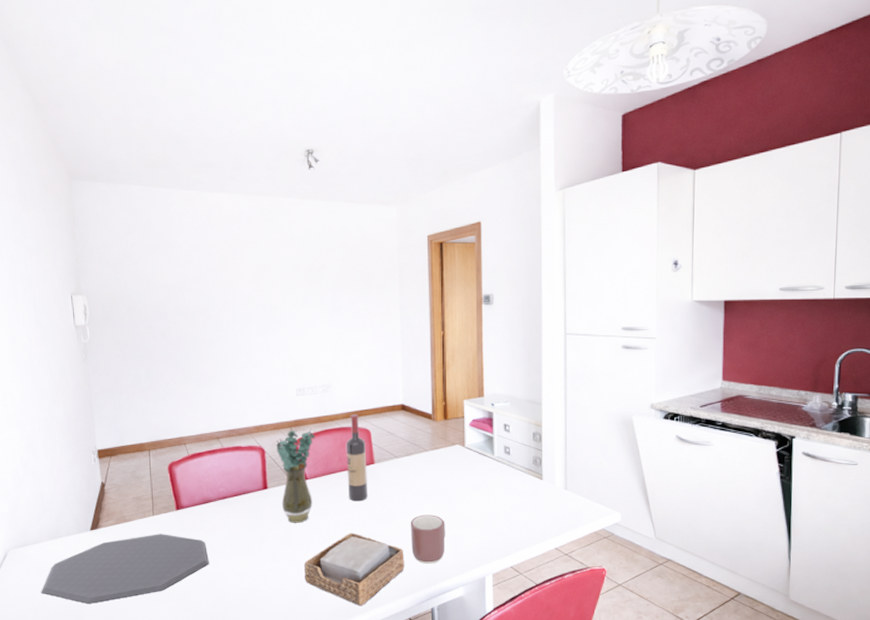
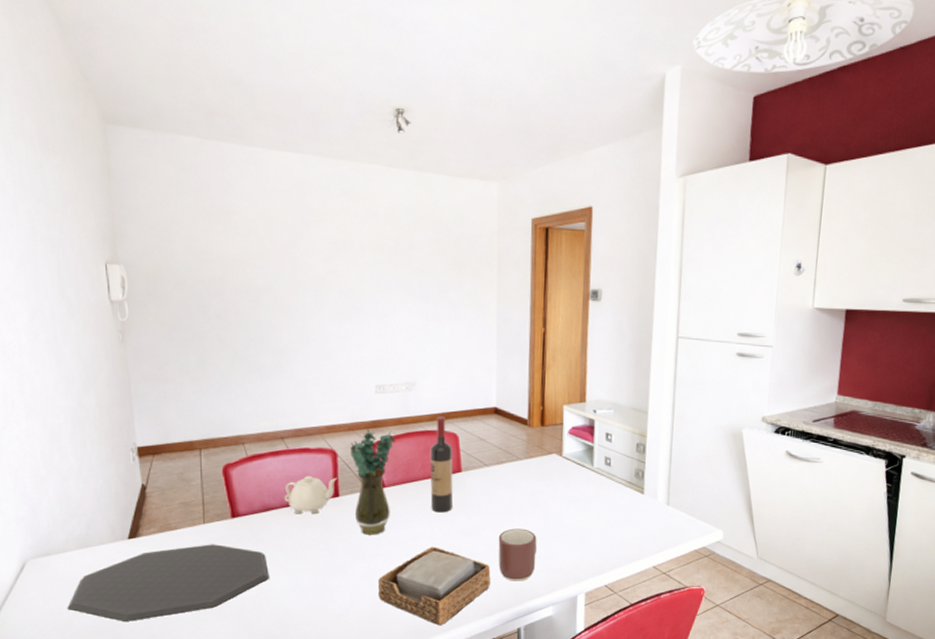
teapot: none [221,471,266,506] -> present [284,476,338,515]

